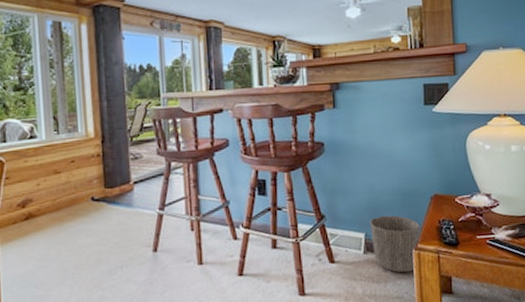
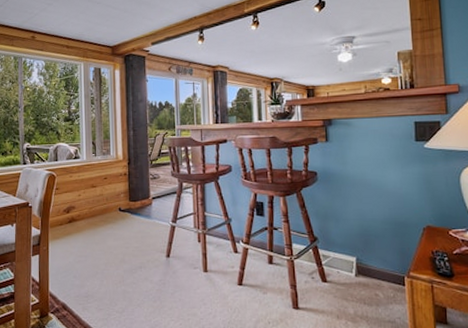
waste basket: present [370,215,420,273] -> none [361,242,413,298]

